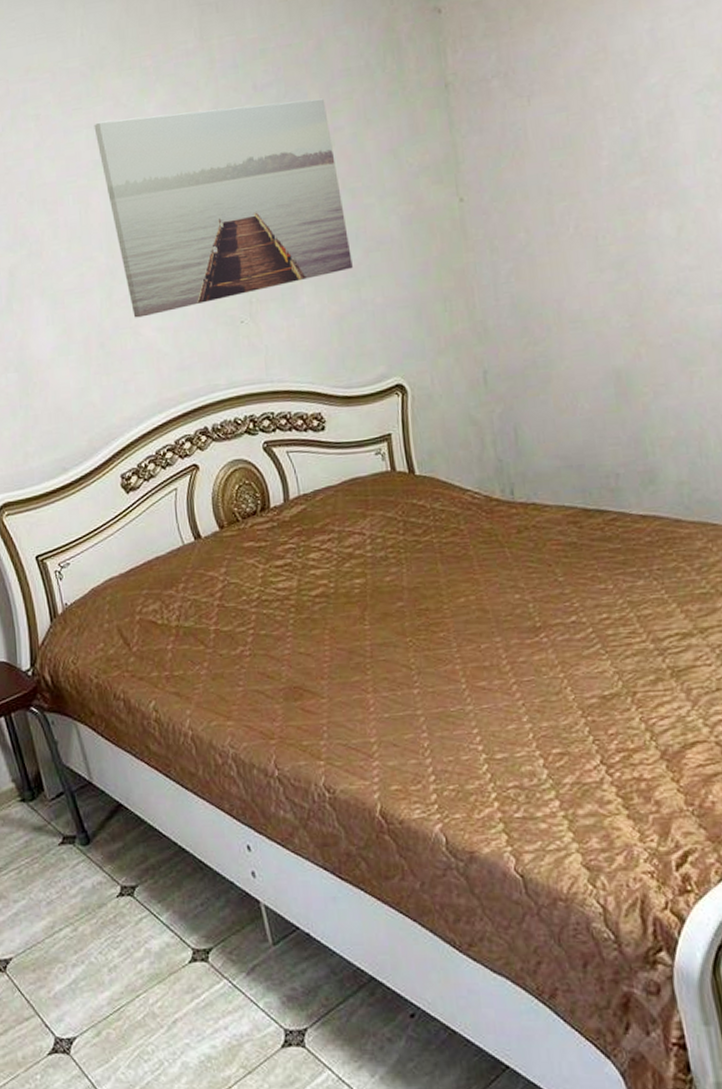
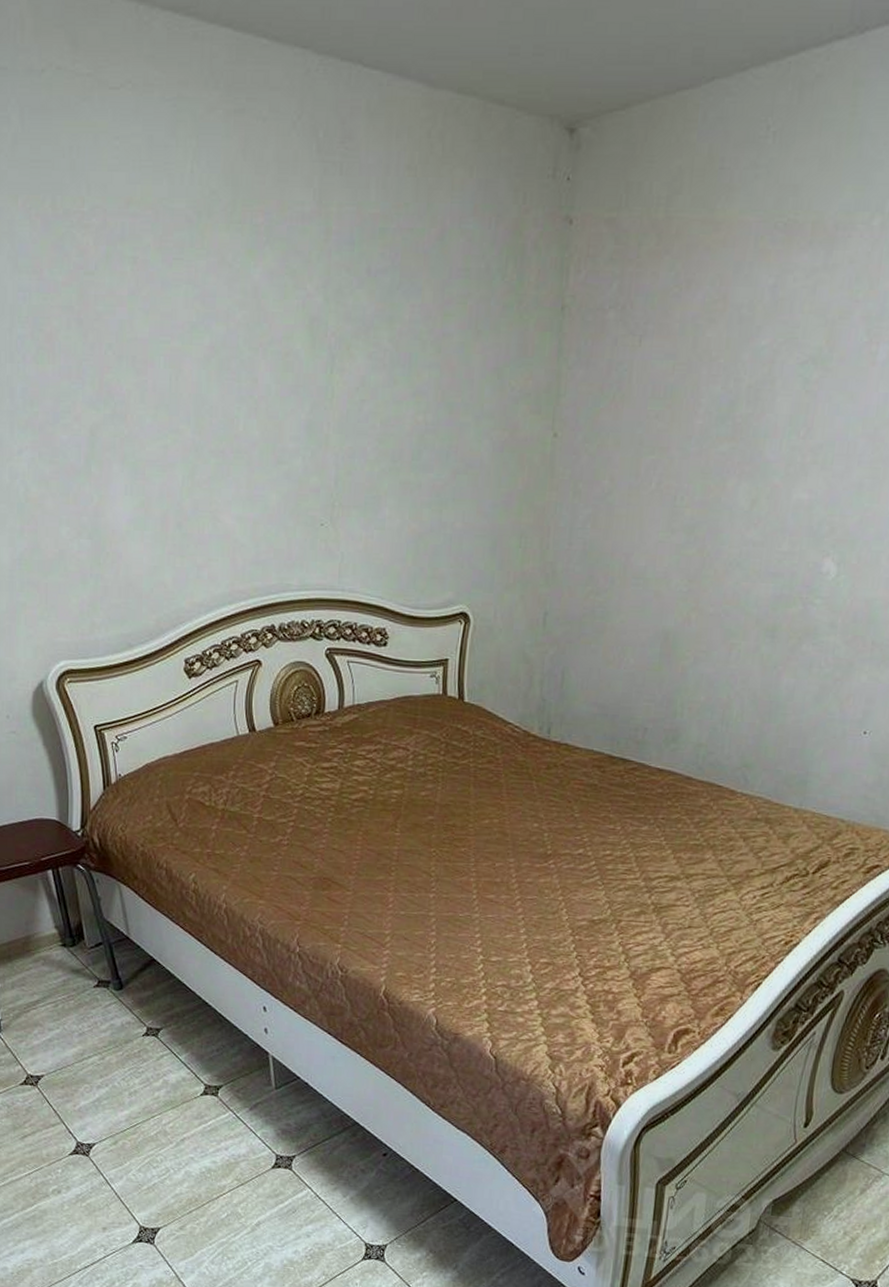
wall art: present [94,98,353,318] -> none [194,279,440,503]

